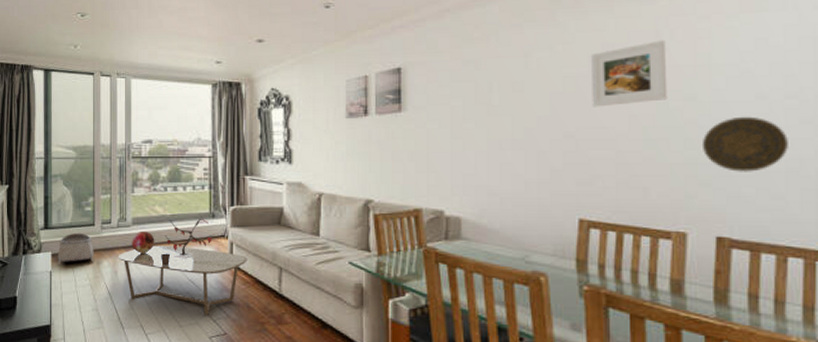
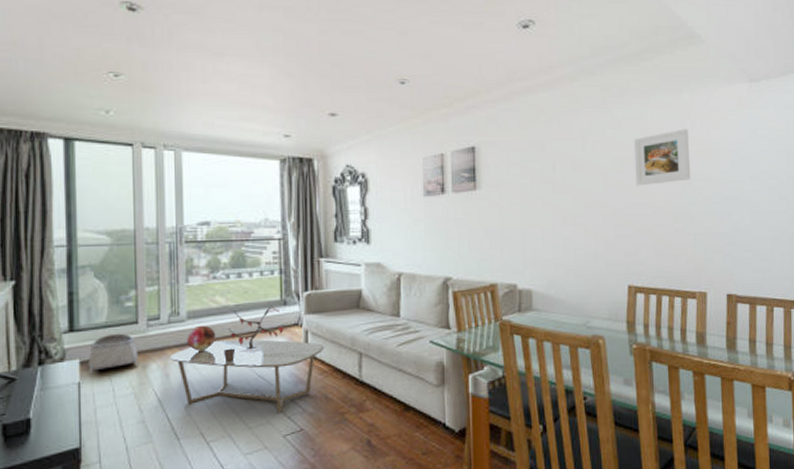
decorative plate: present [701,116,788,172] -> none [715,193,772,240]

